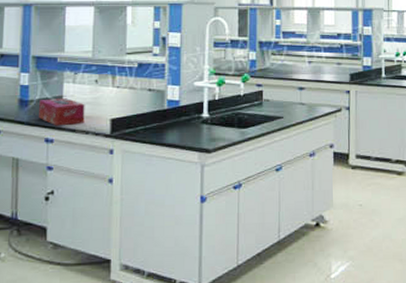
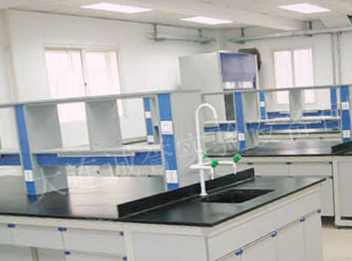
tissue box: present [39,98,85,126] -> none [47,190,93,216]

